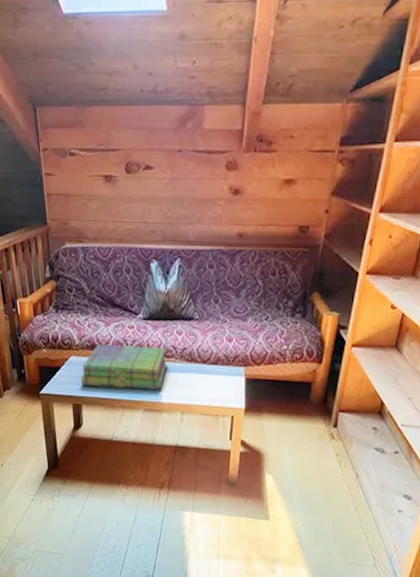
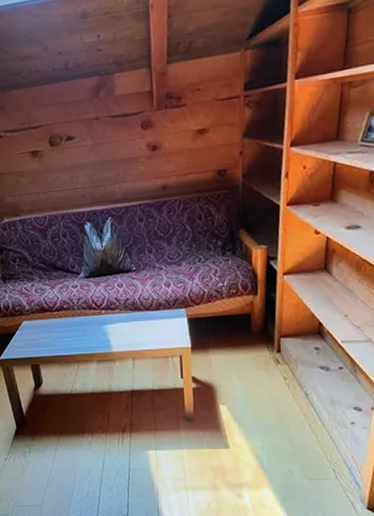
stack of books: present [80,344,168,390] -> none [35,301,113,346]

